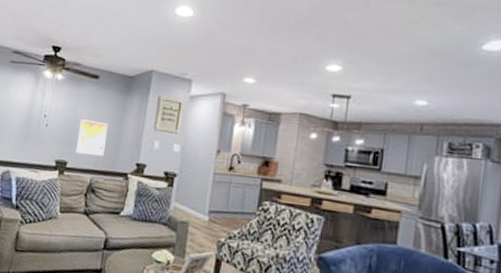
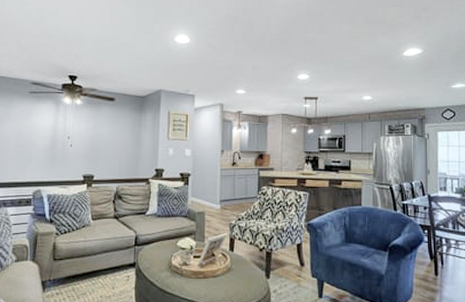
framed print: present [76,119,108,156] -> none [101,137,127,167]

